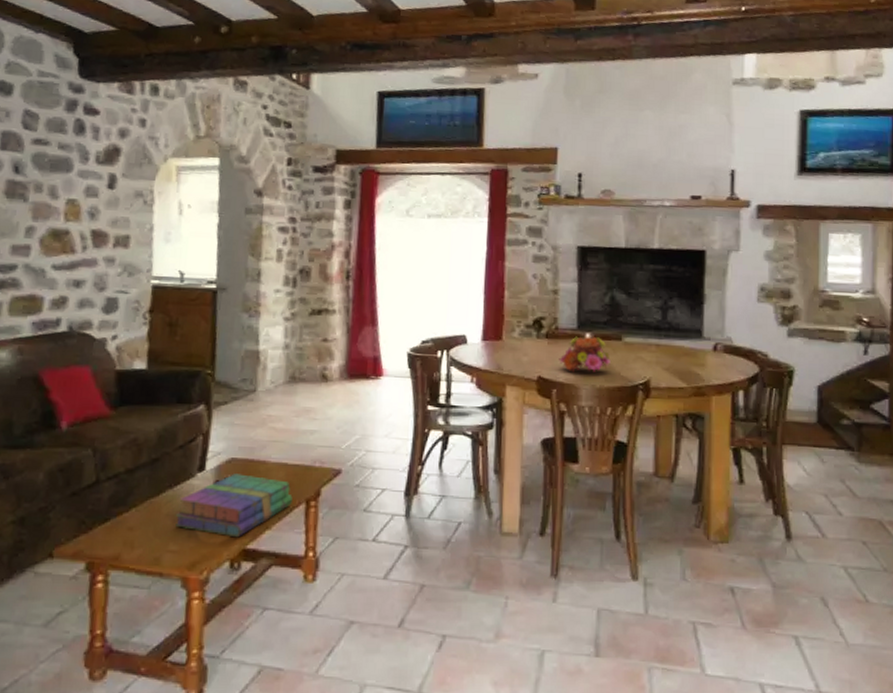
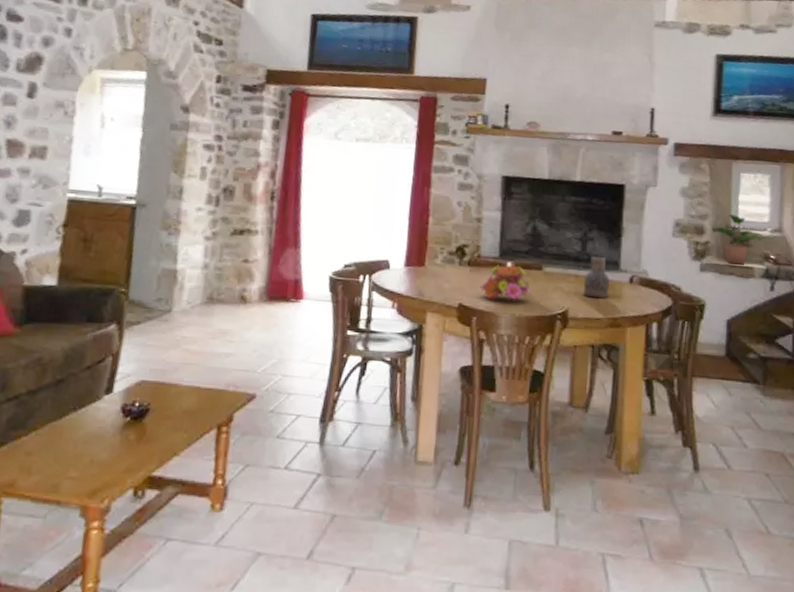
books: present [175,473,293,538] -> none [77,397,204,464]
pitcher: none [664,324,692,368] -> present [582,256,610,299]
potted plant: none [800,277,854,329] -> present [712,214,762,265]

